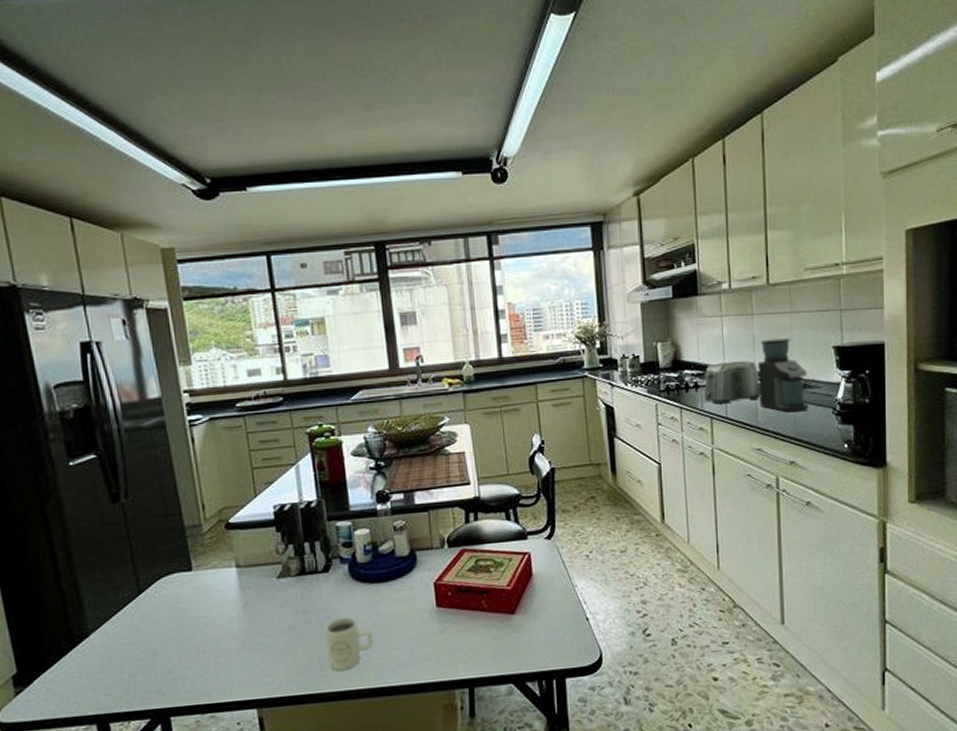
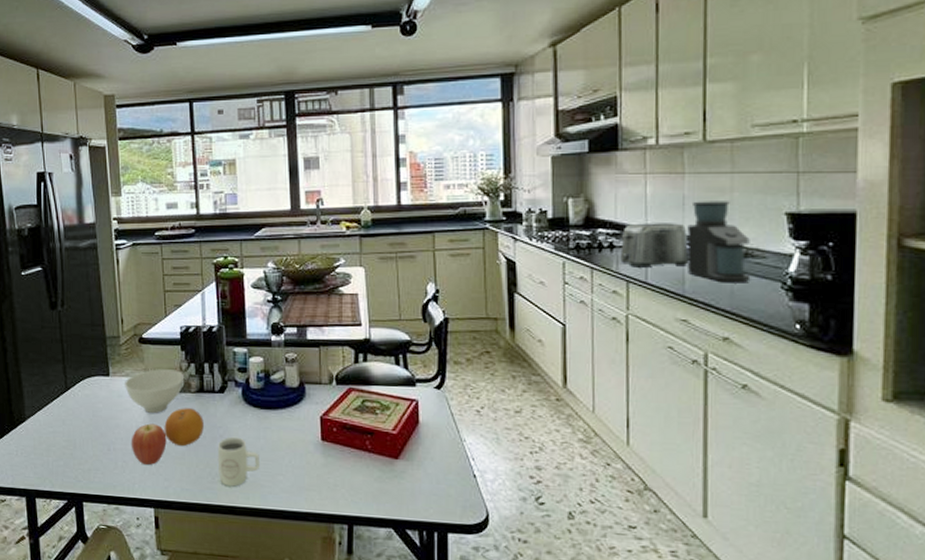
bowl: none [212,554,283,605] -> present [125,369,185,413]
fruit: none [223,616,267,664] -> present [131,423,167,466]
fruit: none [262,593,308,637] -> present [164,408,204,447]

